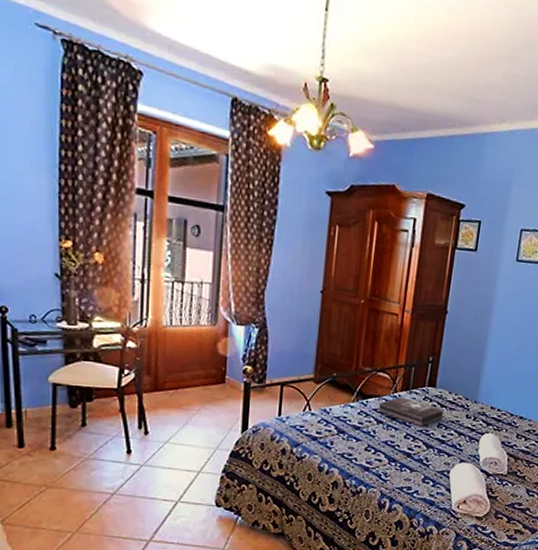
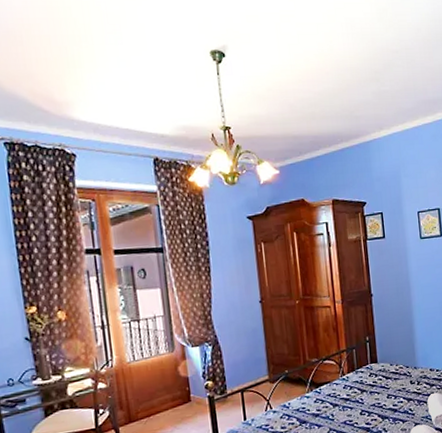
first aid kit: present [378,397,444,427] -> none [331,378,390,402]

